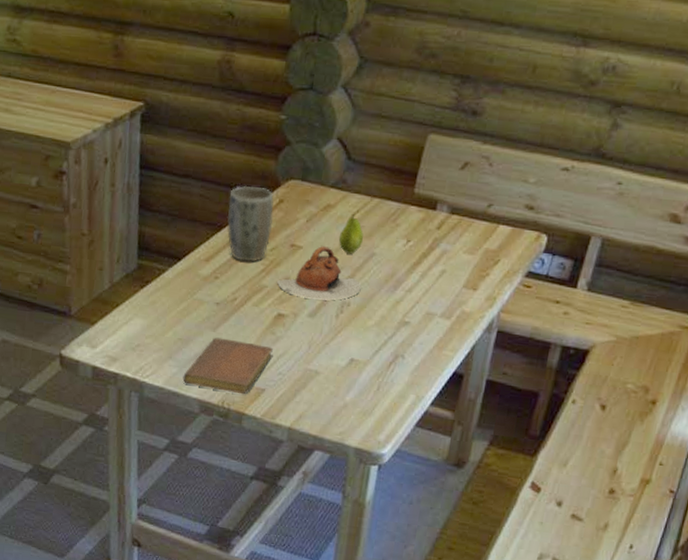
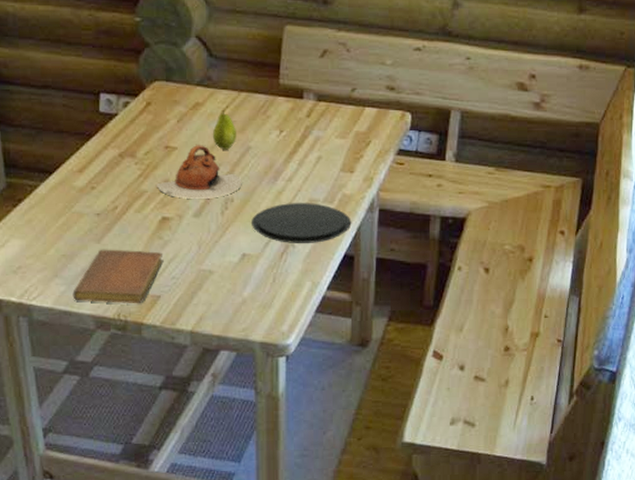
plant pot: present [227,185,274,263] -> none [94,91,144,168]
plate: none [364,313,467,357] -> present [252,203,352,243]

